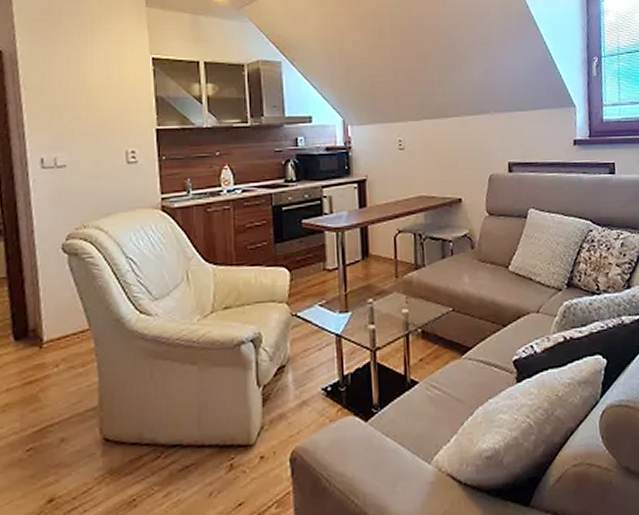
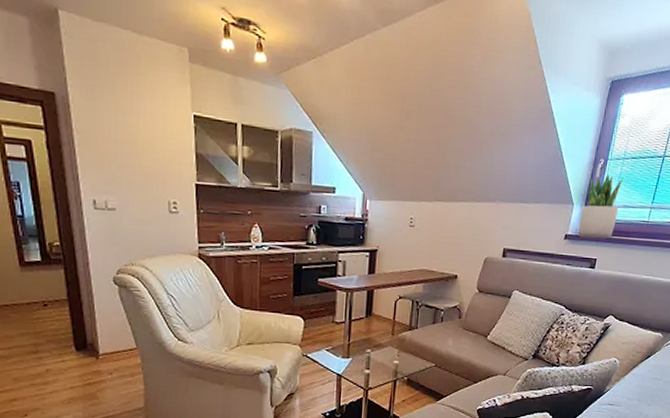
planter: none [585,71,627,142] -> present [578,174,624,239]

